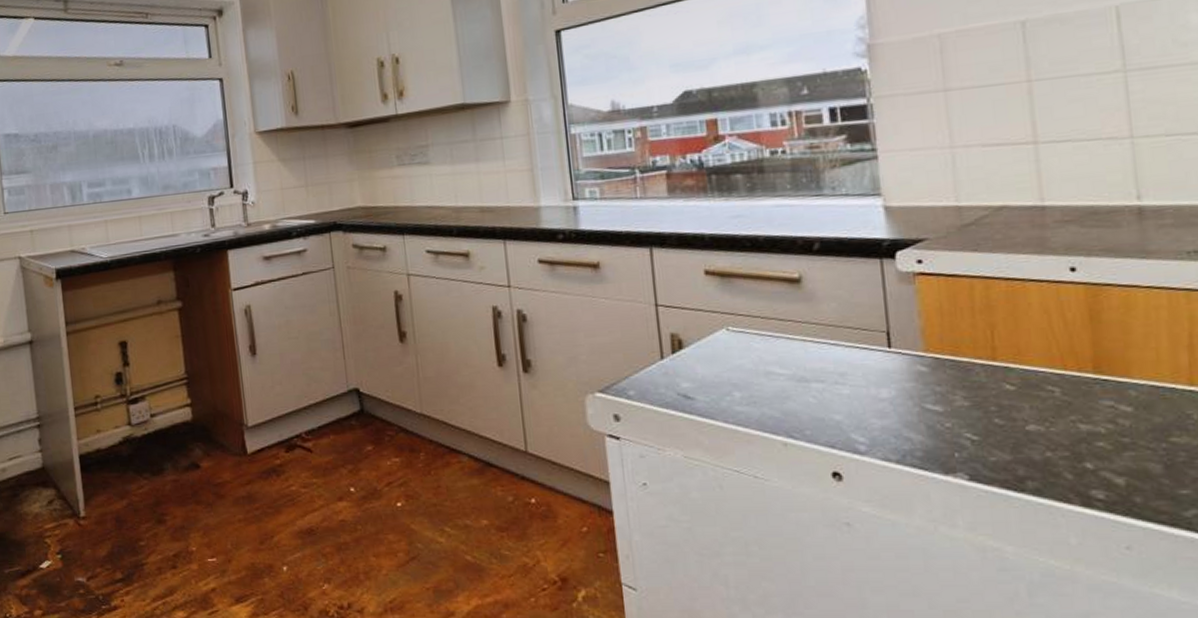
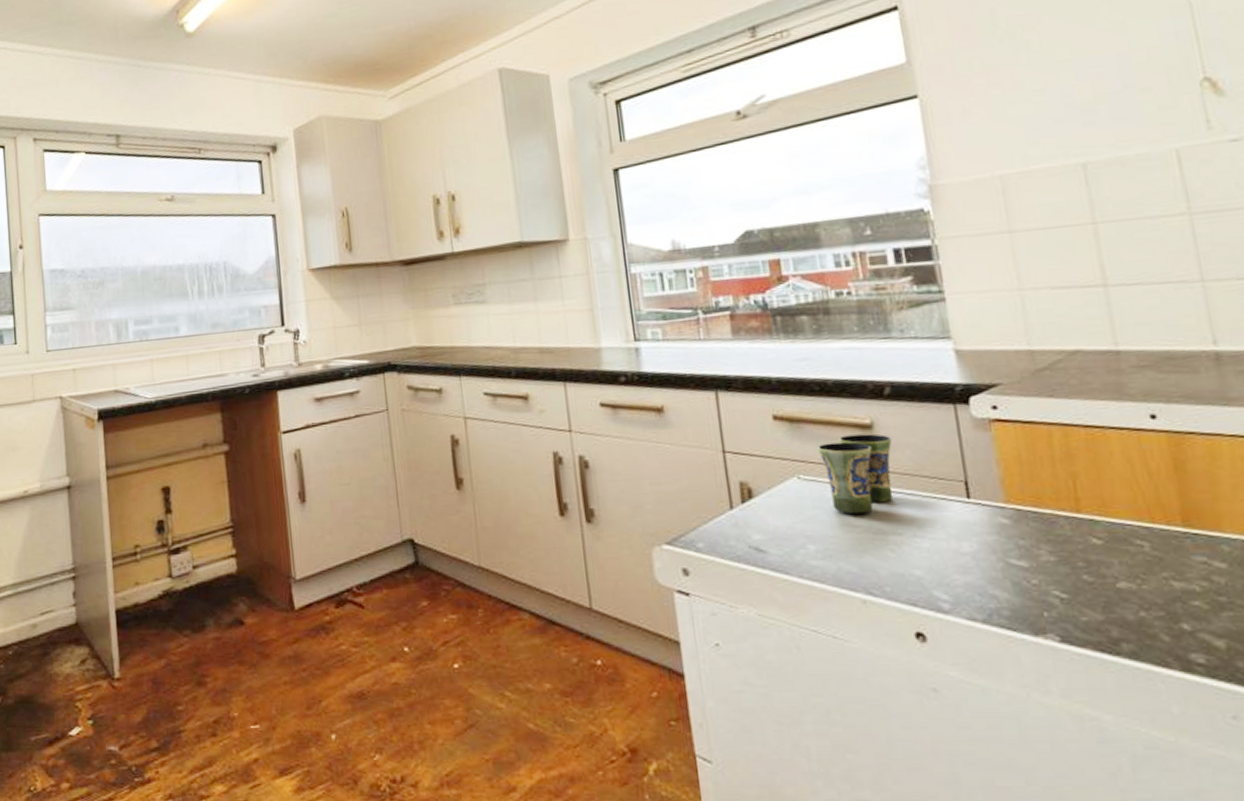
cup: none [746,287,819,363] -> present [816,434,894,514]

